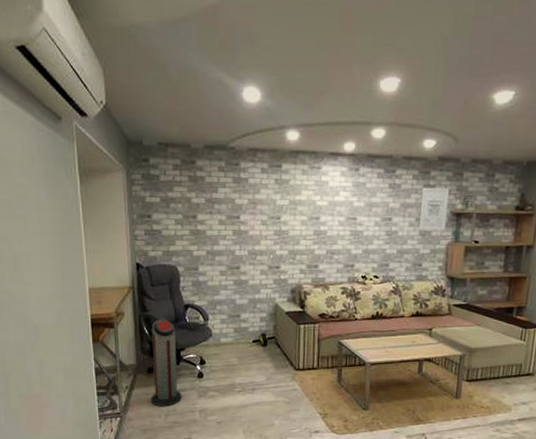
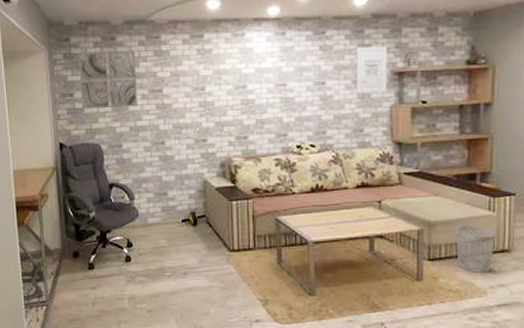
air purifier: present [150,319,182,407] -> none [76,200,109,294]
wall art: none [157,174,215,232] -> present [78,51,137,109]
wastebasket: none [490,352,523,393] -> present [455,225,495,273]

